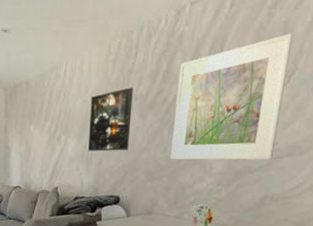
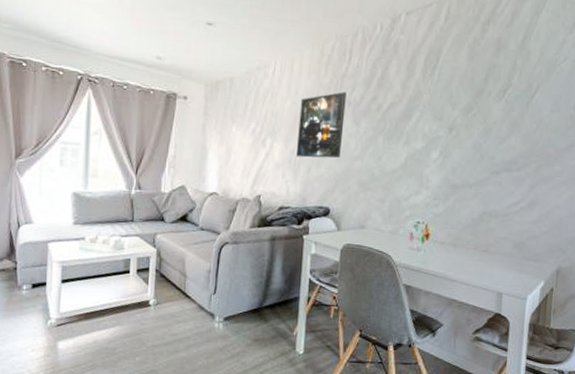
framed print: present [171,33,294,161] -> none [385,50,507,176]

